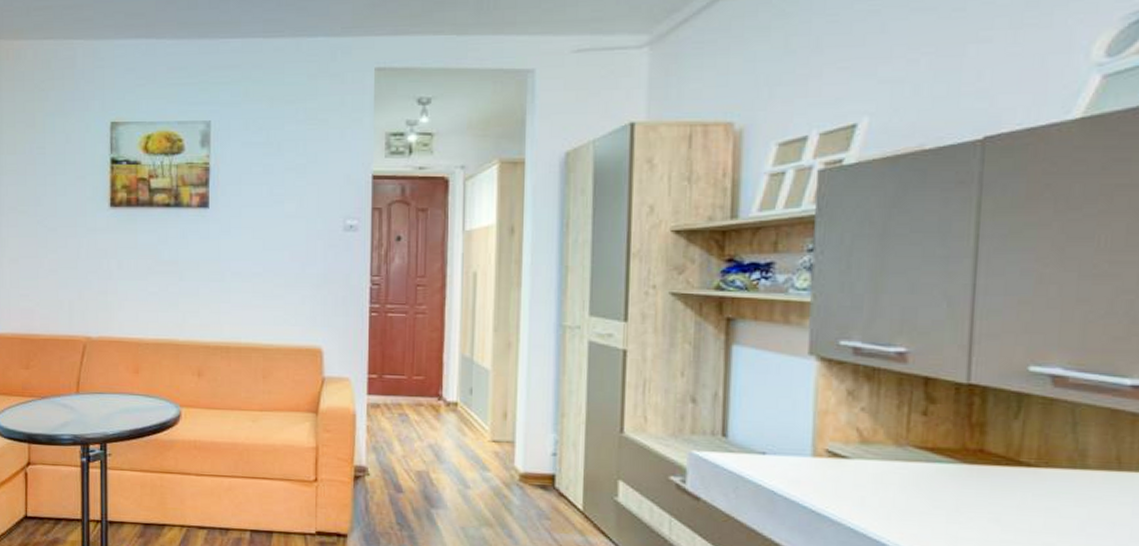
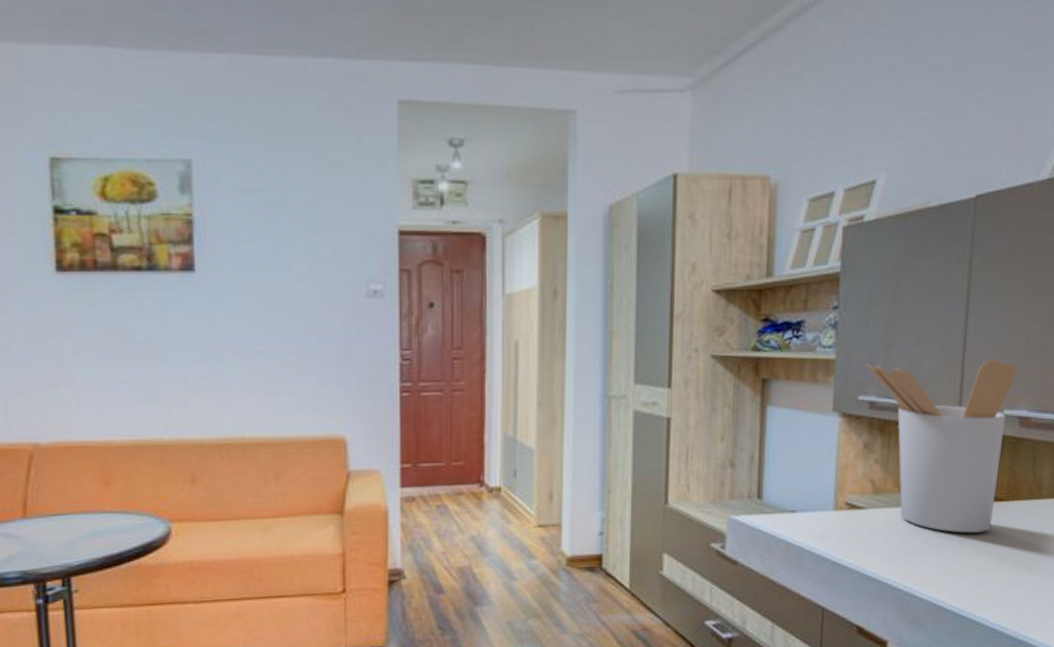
utensil holder: none [848,309,1045,499] -> present [866,359,1016,533]

